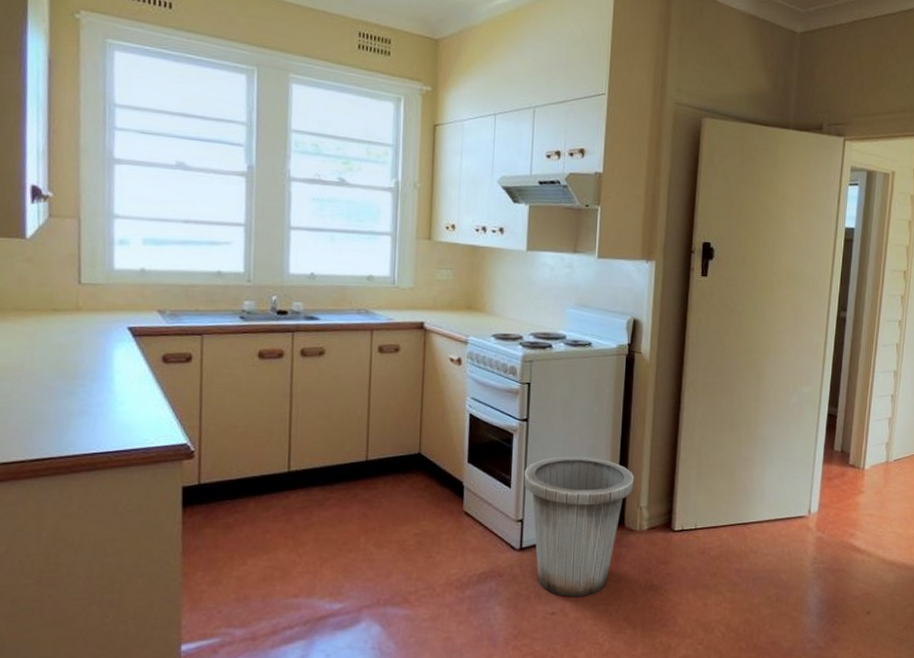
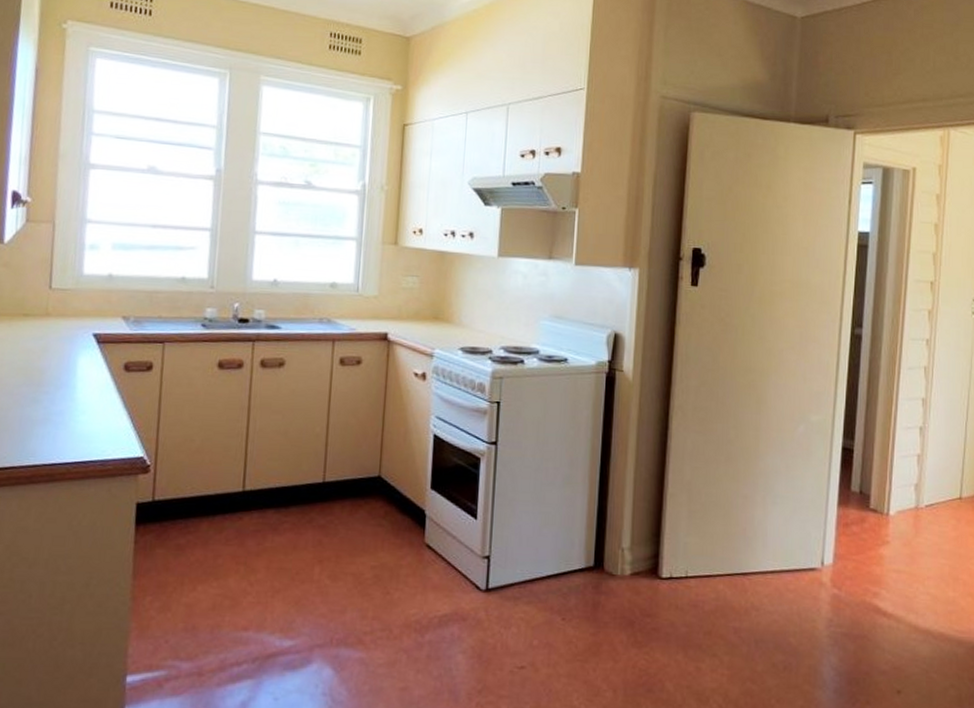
trash can: present [523,456,635,597] -> none [491,486,616,650]

